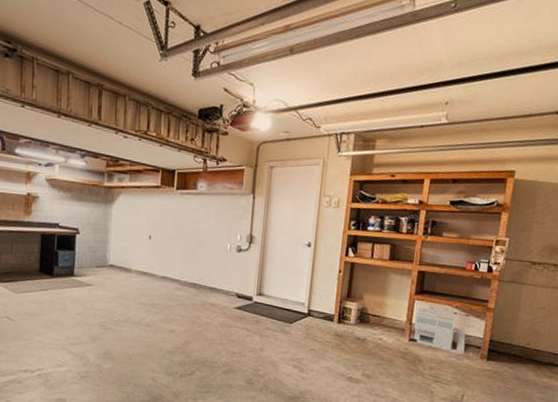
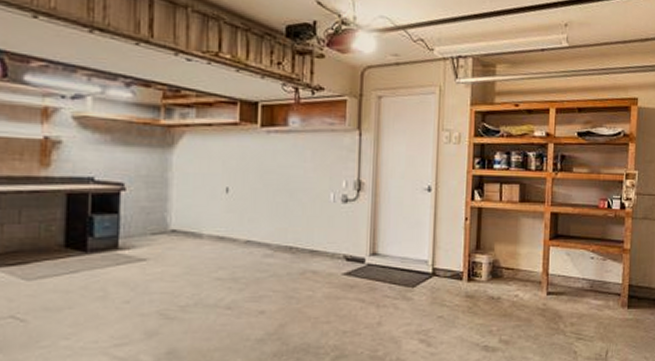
architectural model: present [414,307,466,355] -> none [551,254,605,304]

